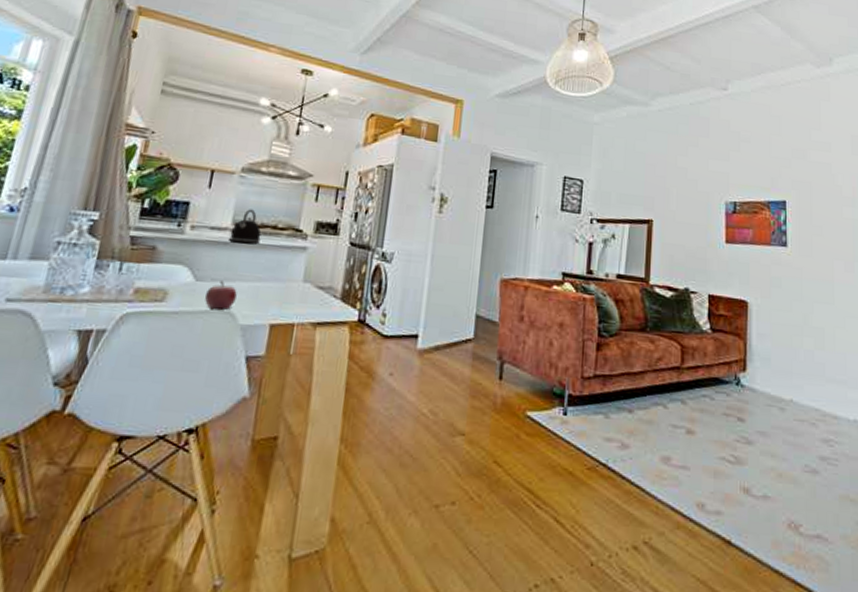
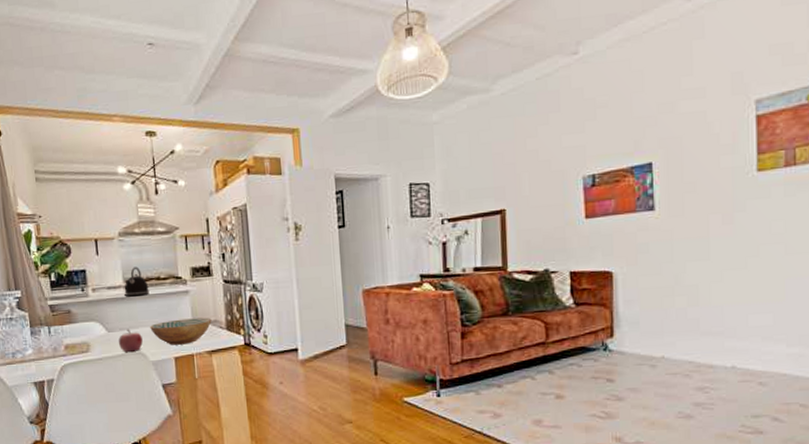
bowl: none [249,278,326,311] -> present [150,317,212,345]

